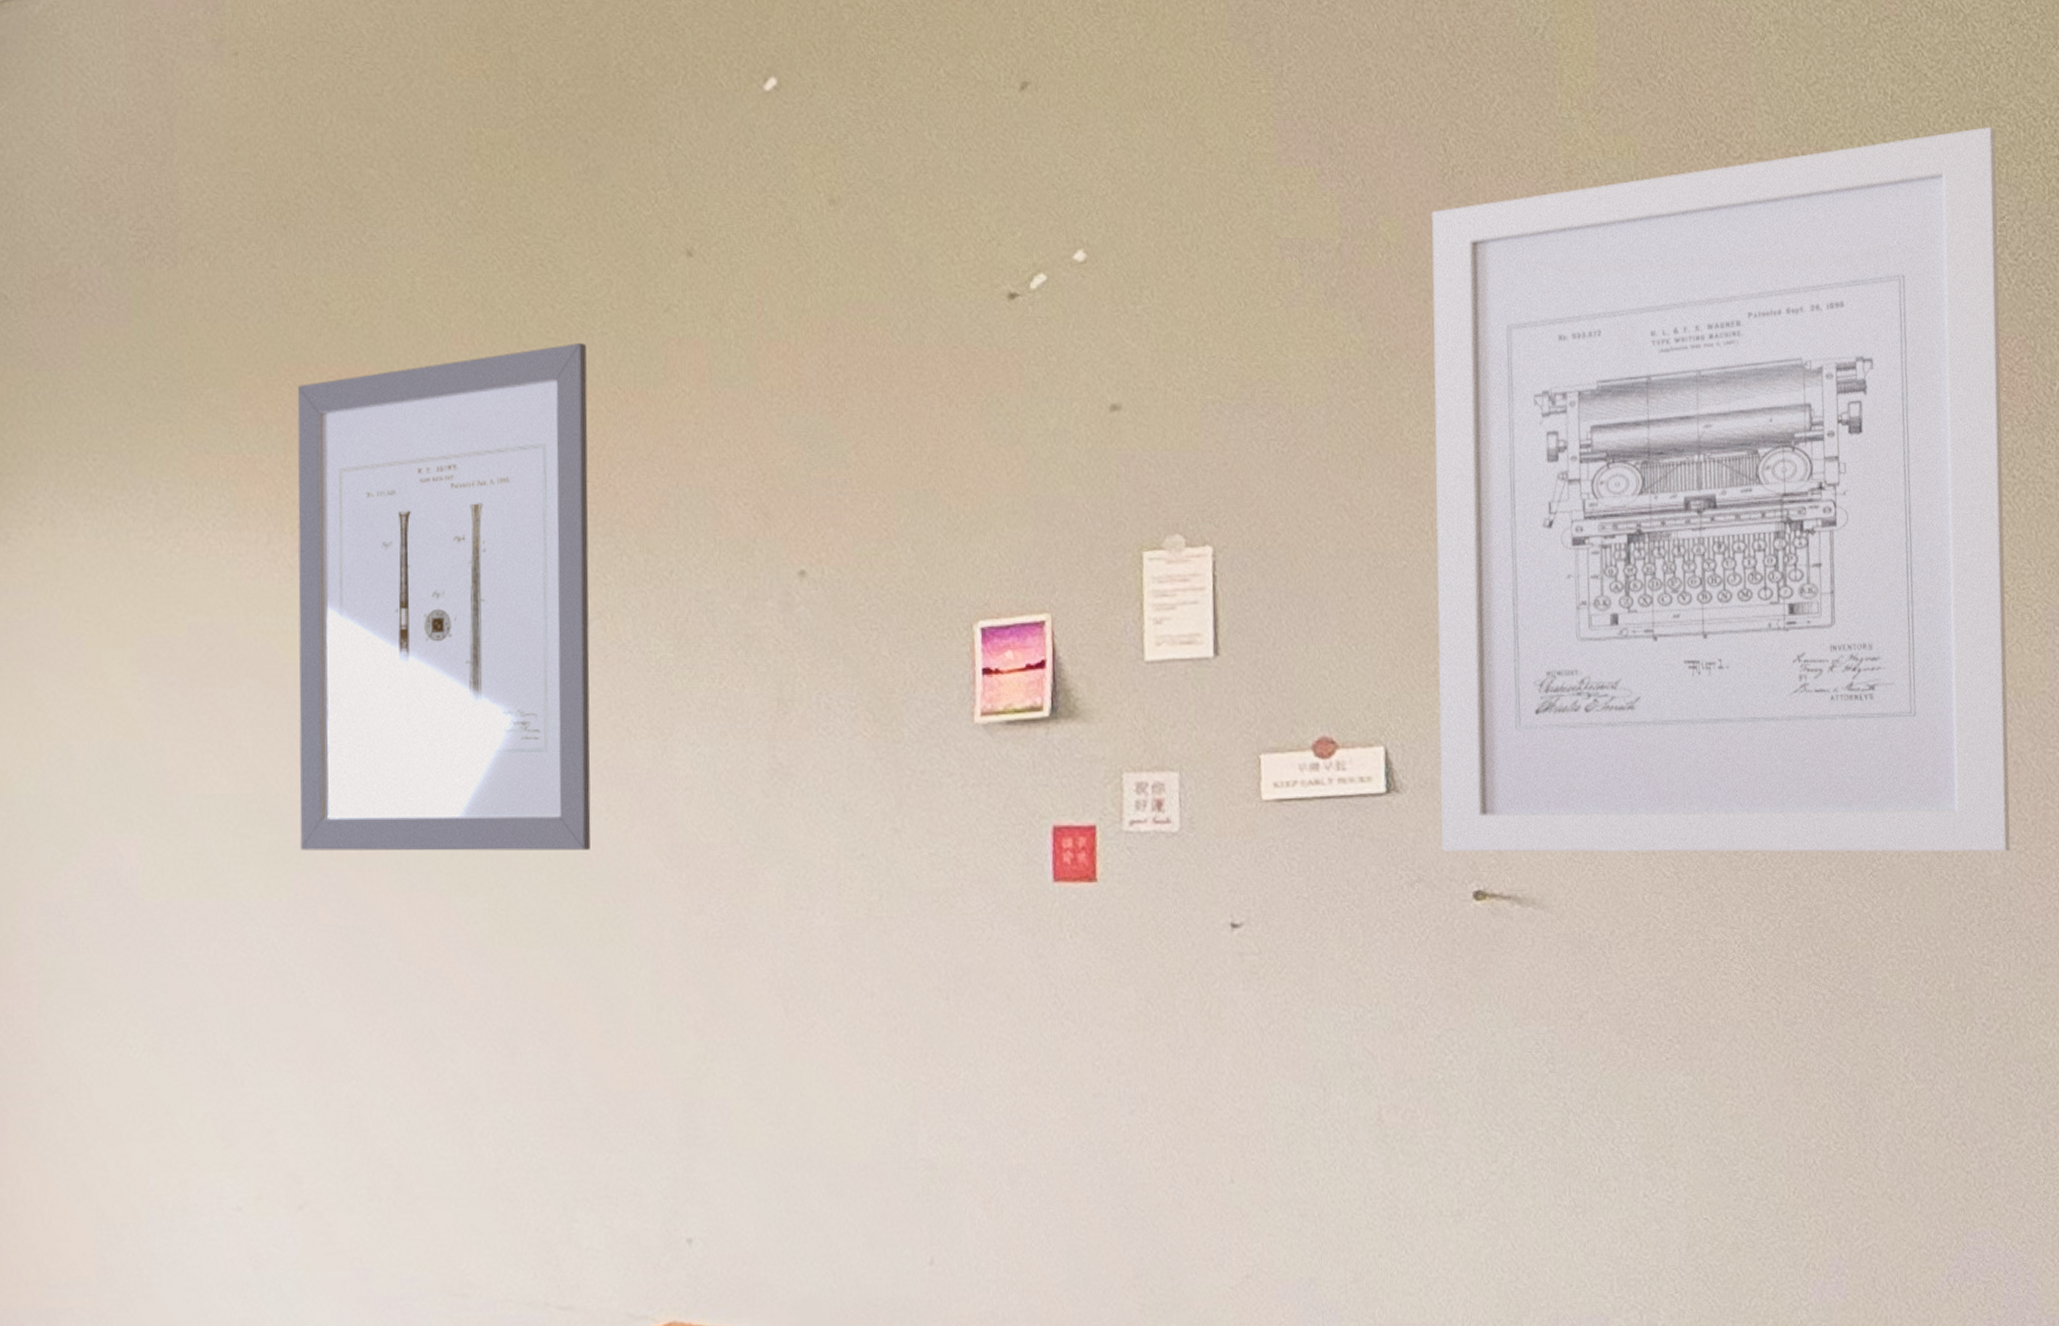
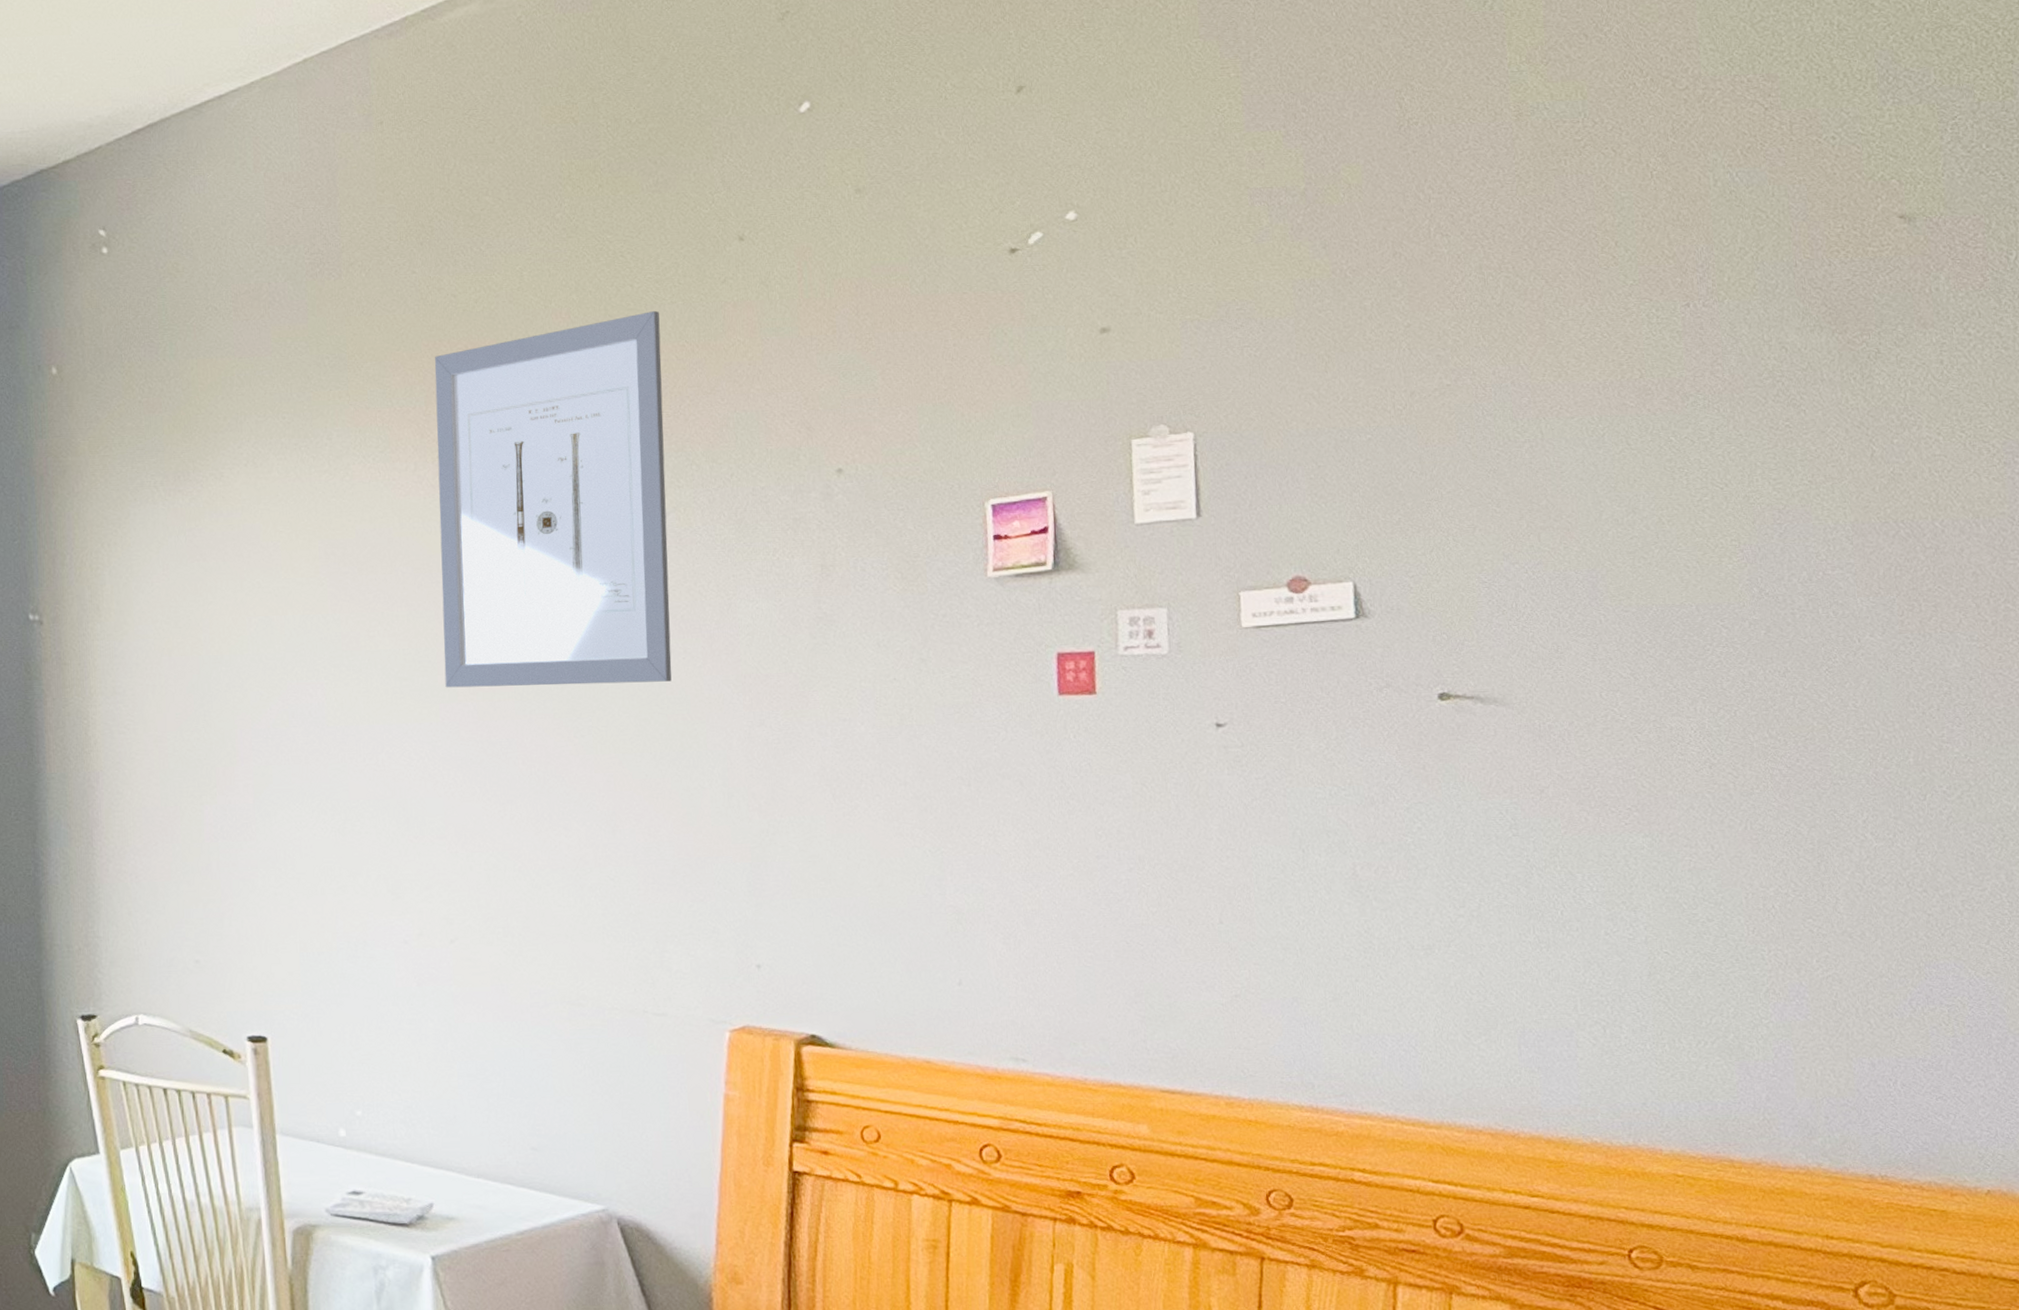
wall art: present [1431,126,2011,853] -> none [1389,42,1970,663]

